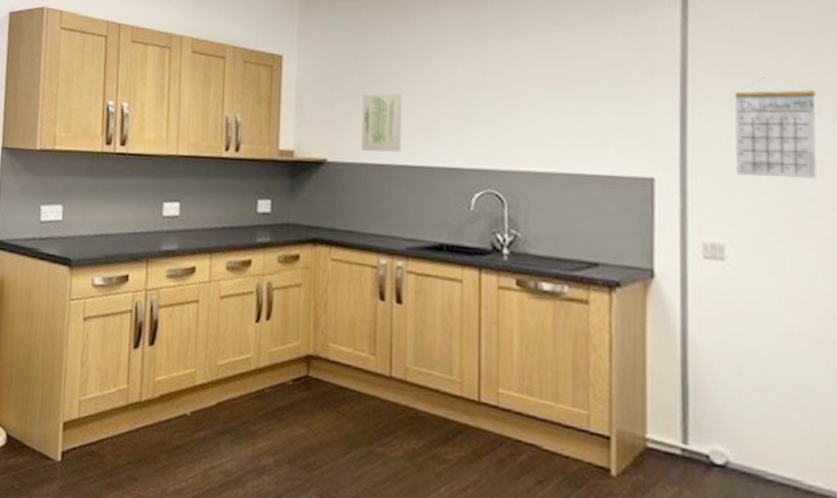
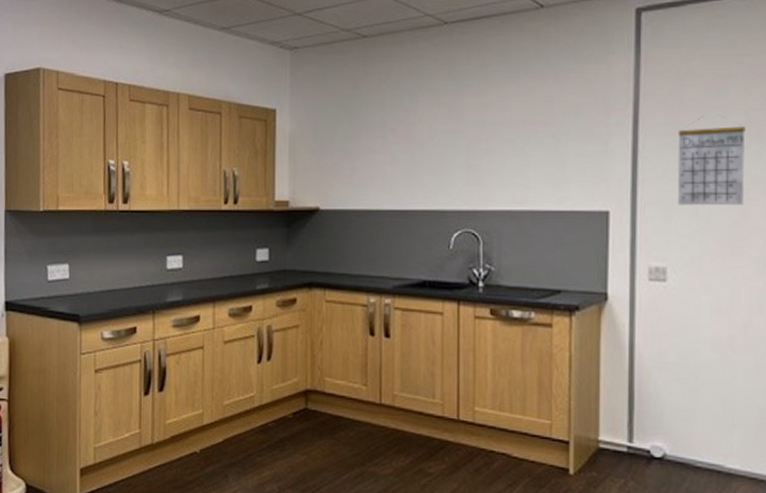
wall art: present [361,93,402,152] -> none [350,142,388,198]

